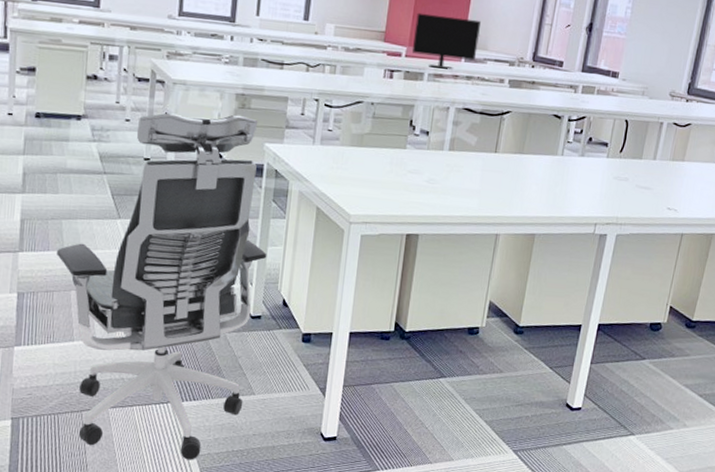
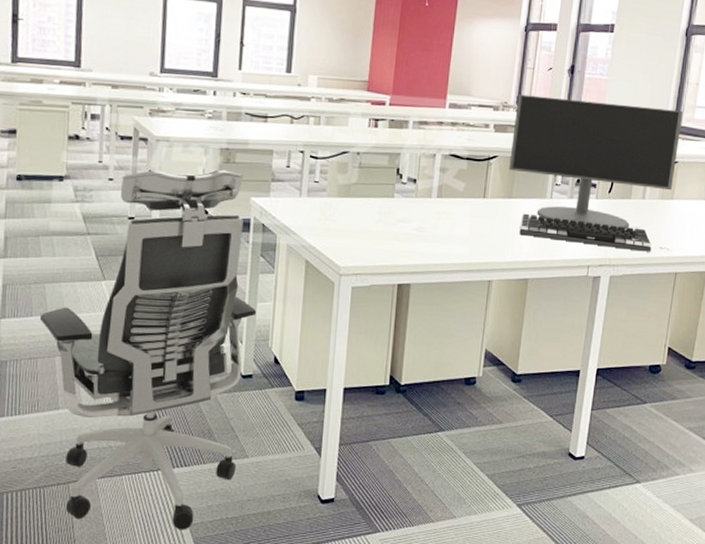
monitor: present [412,12,481,70] -> none [396,61,463,117]
computer monitor: none [522,50,700,189] -> present [509,94,683,229]
computer keyboard: none [529,169,660,213] -> present [519,213,652,252]

